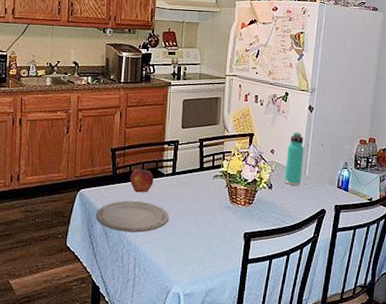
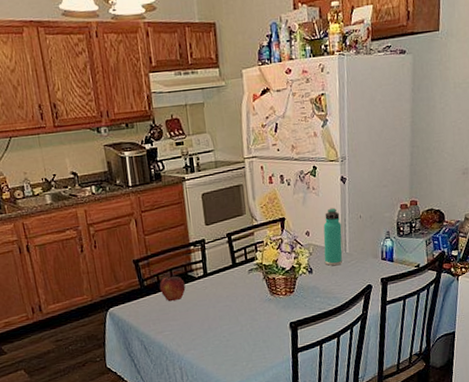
plate: present [95,200,169,233] -> none [130,309,209,344]

